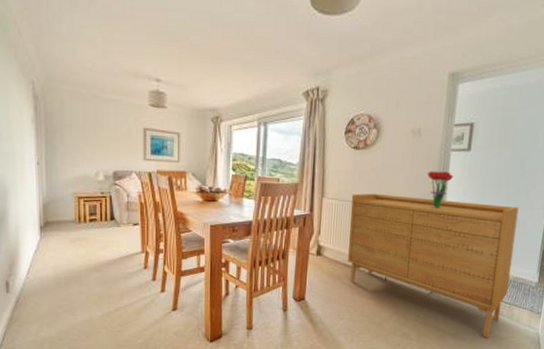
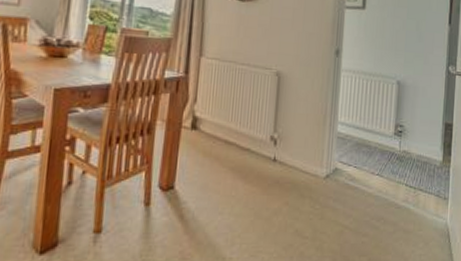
sideboard: present [348,193,519,338] -> none [229,53,418,232]
bouquet: present [426,171,453,208] -> none [319,29,348,73]

